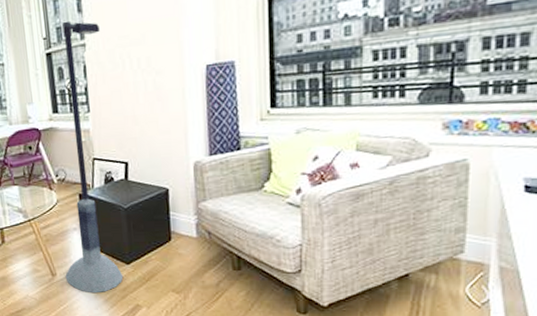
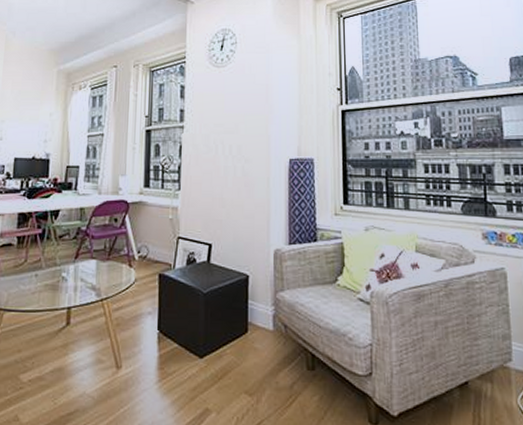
floor lamp: present [62,20,124,294] -> none [131,104,198,393]

